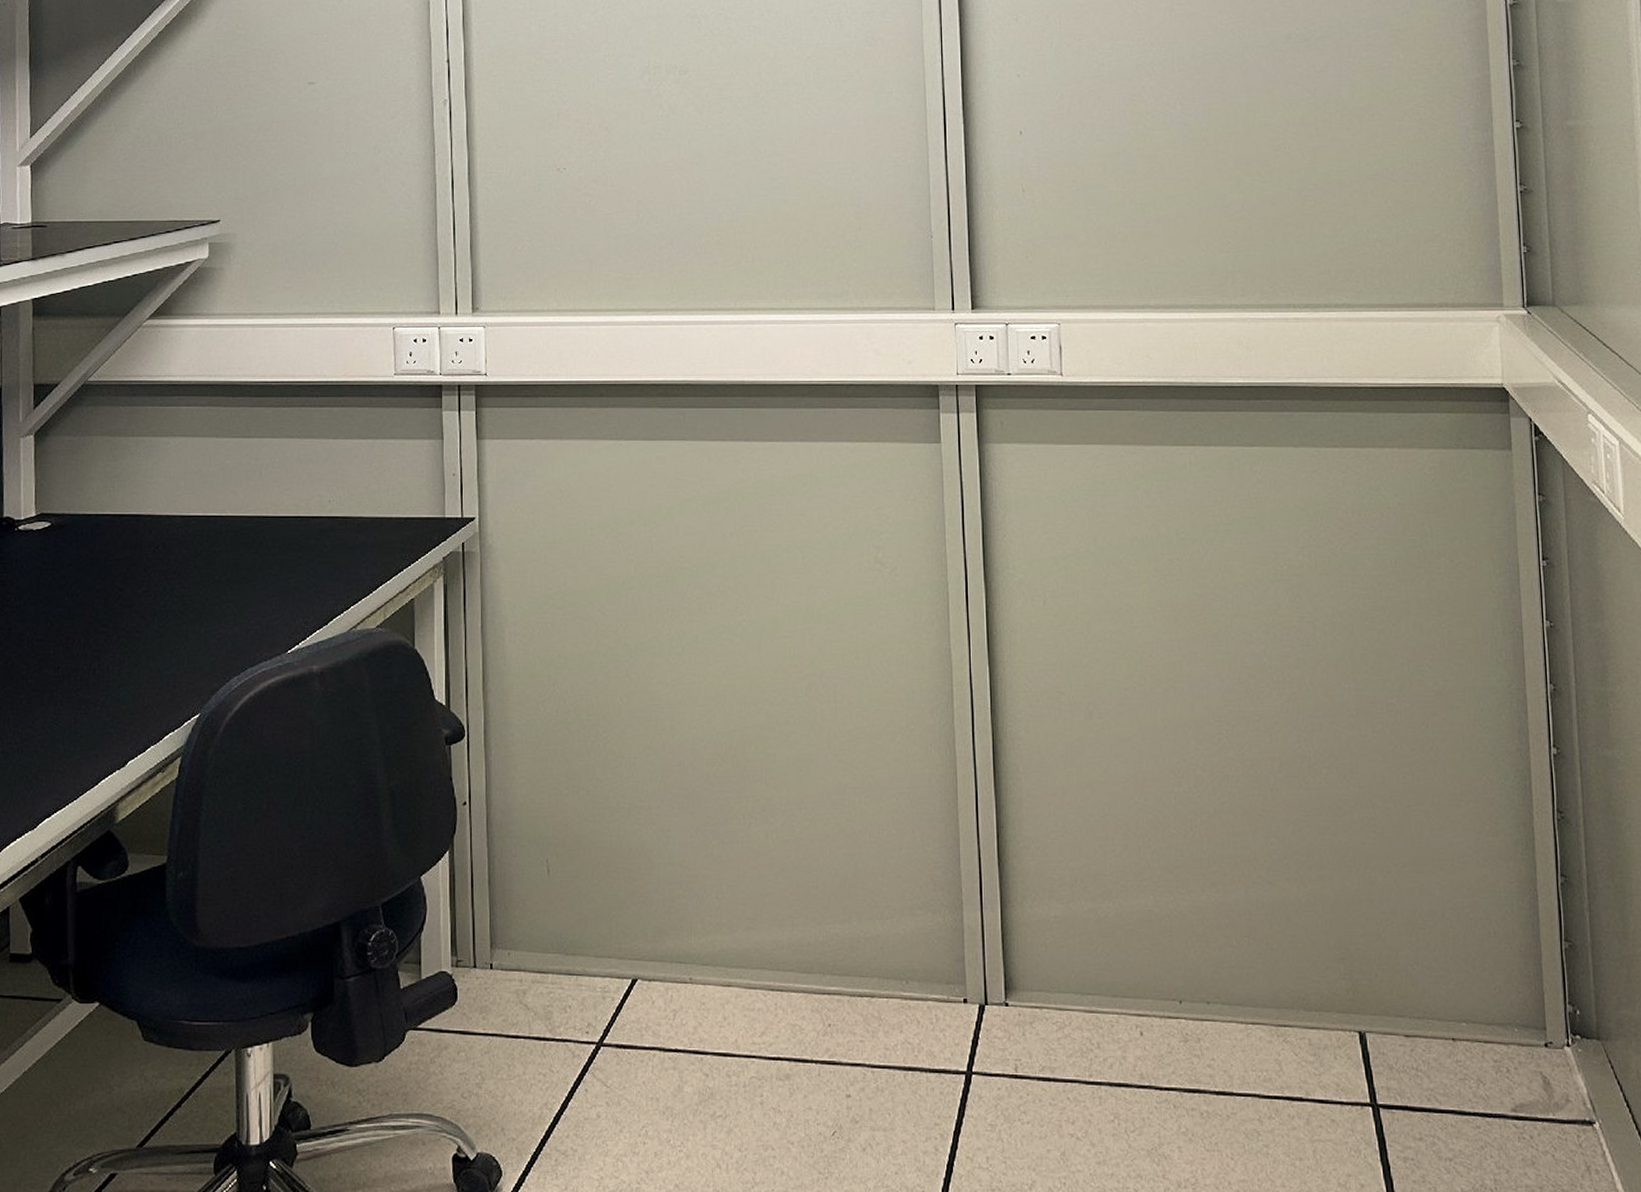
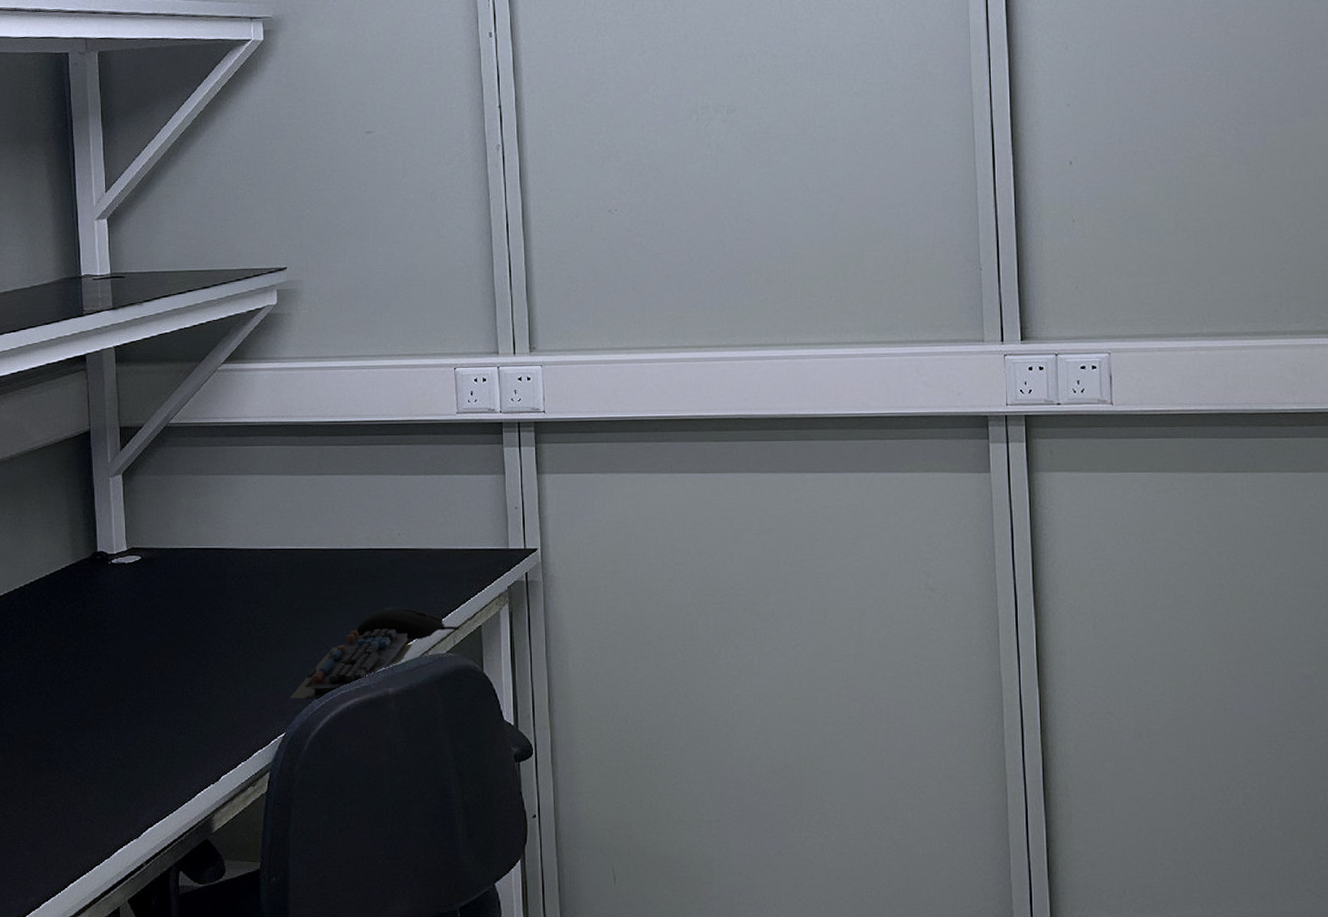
computer keyboard: none [205,601,340,677] -> present [289,628,412,699]
computer mouse: none [281,579,391,614] -> present [357,607,460,640]

